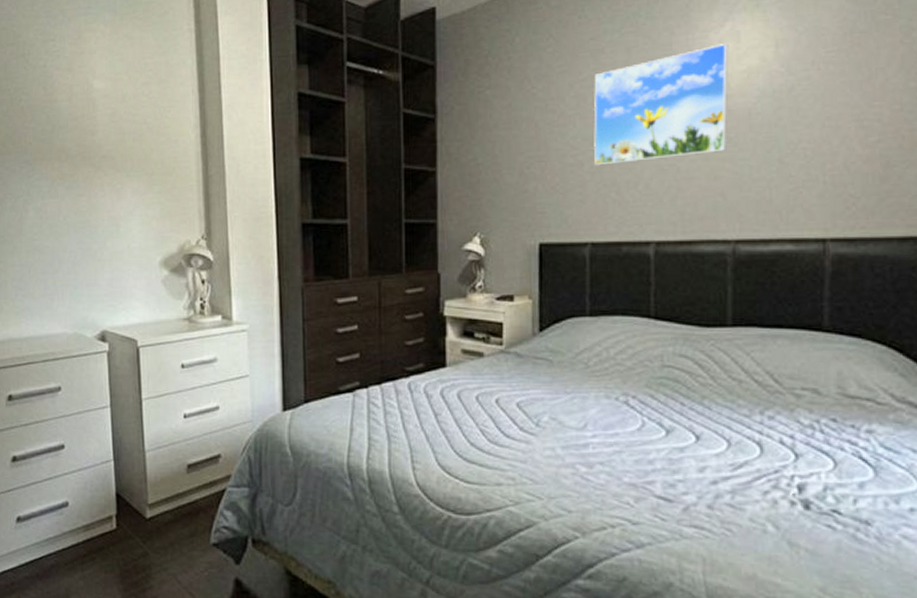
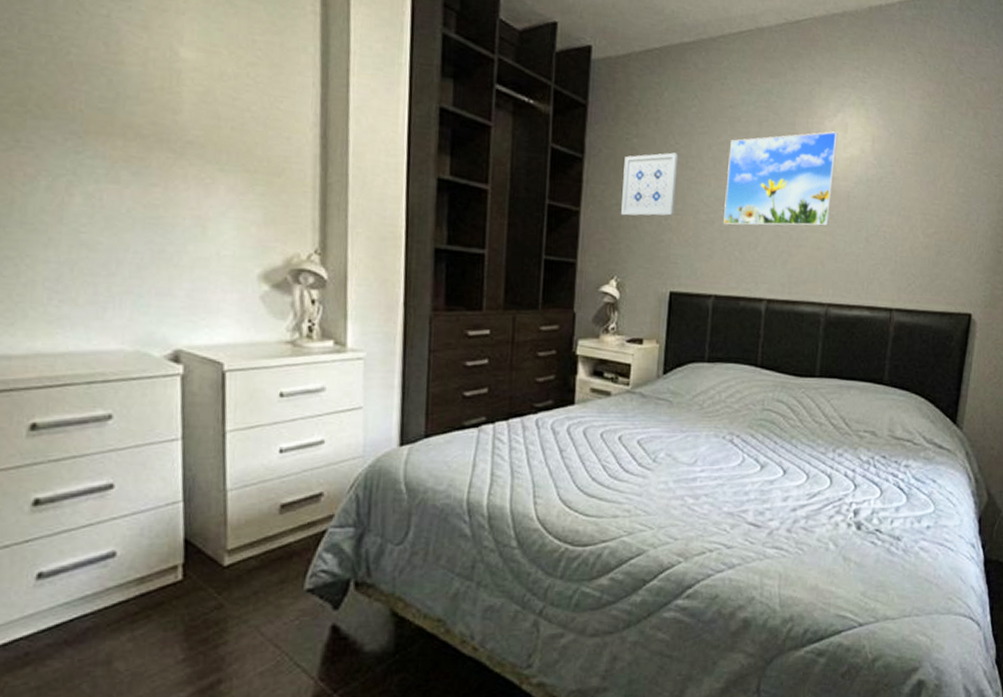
wall art: none [478,98,537,170] -> present [621,152,679,216]

